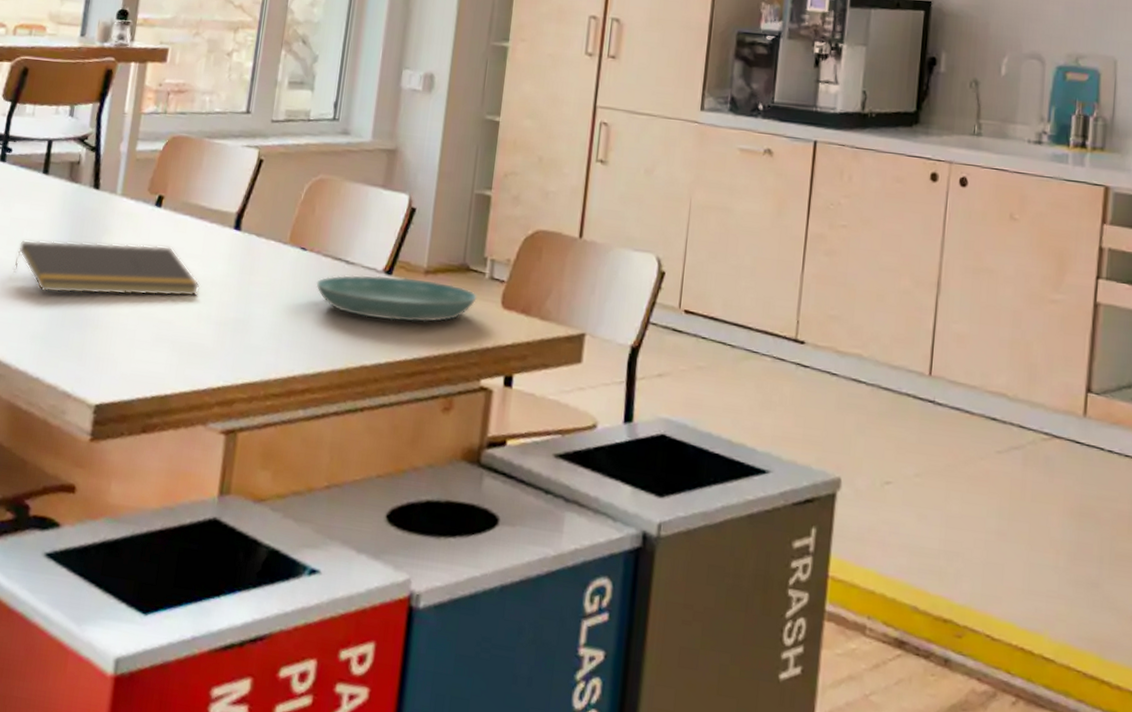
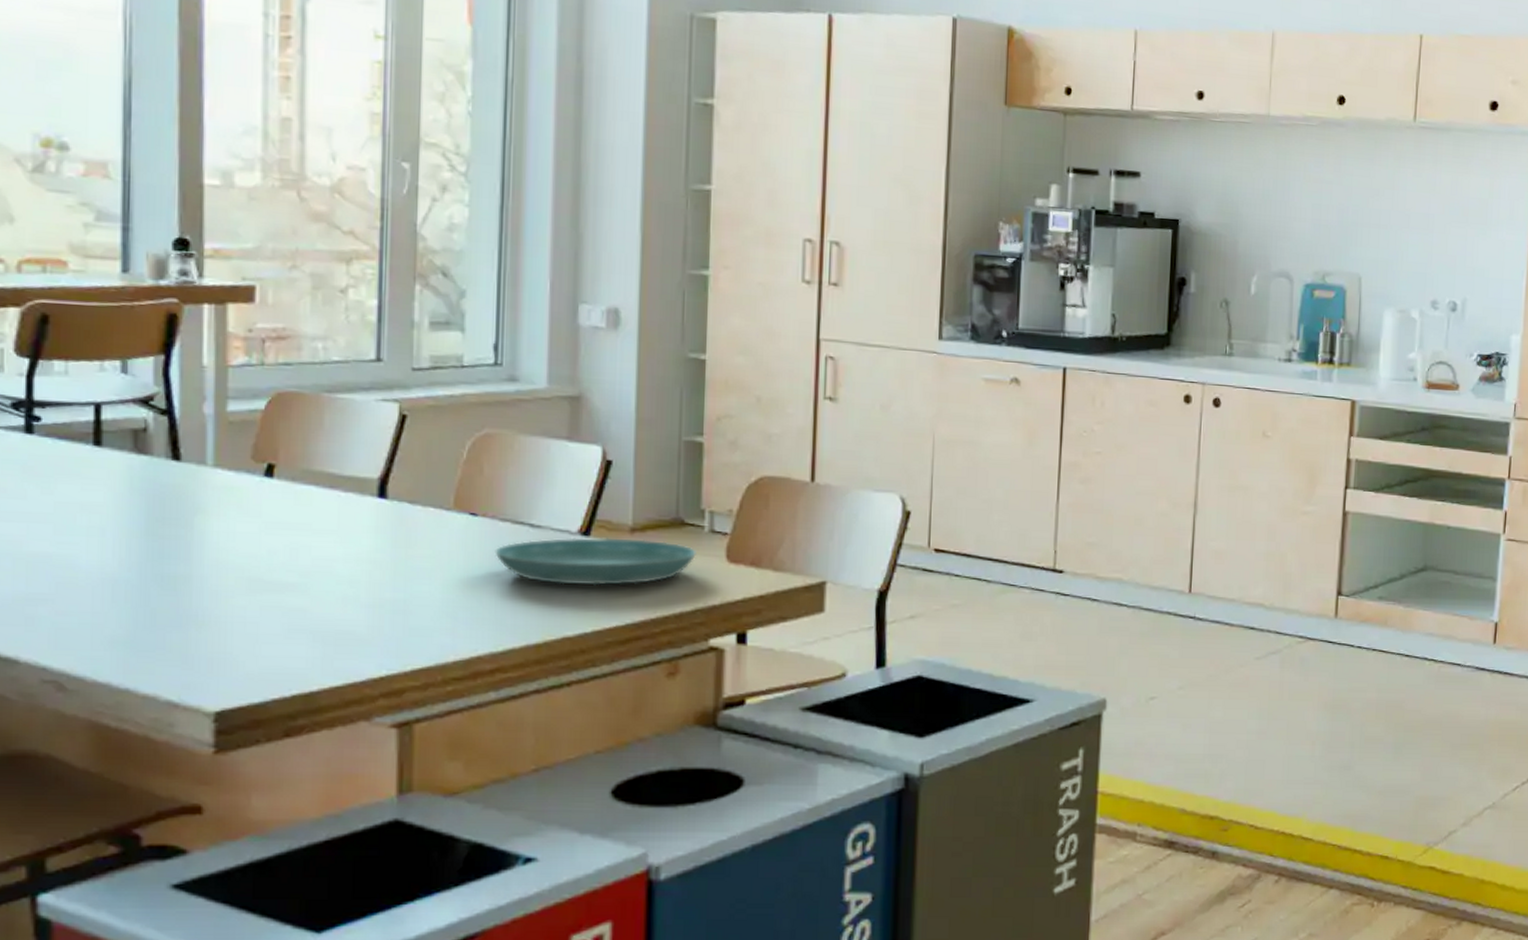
notepad: present [13,239,200,297] -> none [69,522,339,589]

